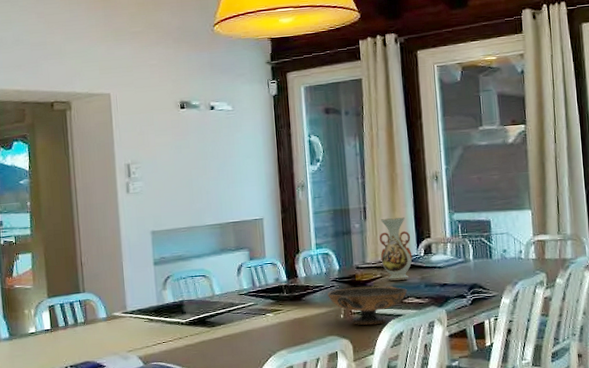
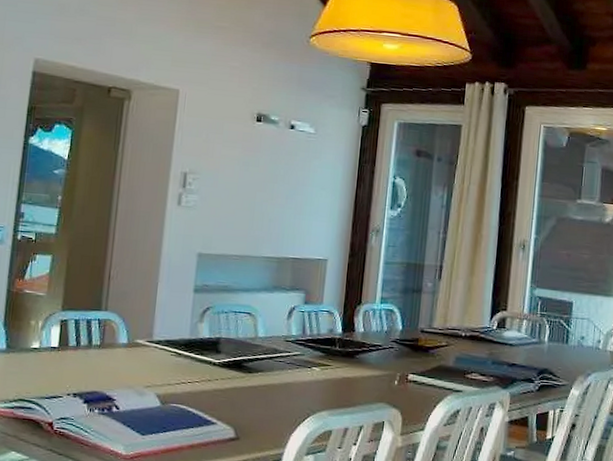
decorative bowl: present [327,285,407,325] -> none [384,352,472,398]
vase: present [379,216,413,281] -> none [449,282,486,353]

